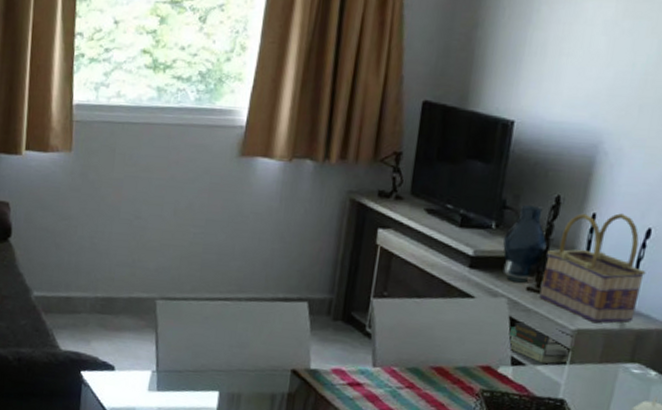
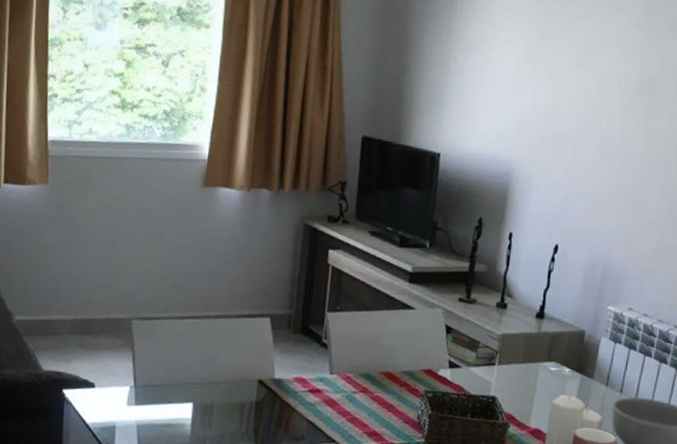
vase: present [502,205,548,283] -> none [436,227,474,295]
basket: present [539,213,646,324] -> none [469,232,556,329]

